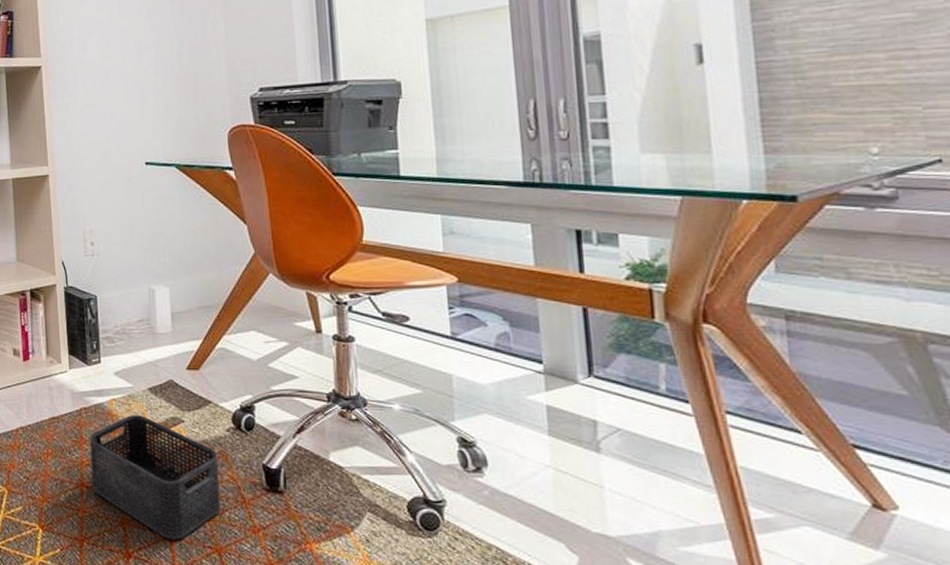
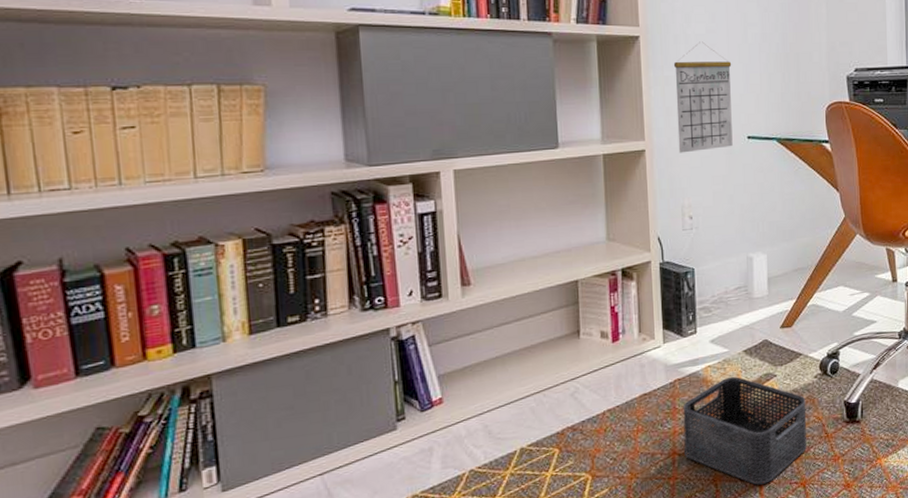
calendar: none [72,68,131,179] -> present [673,41,733,153]

